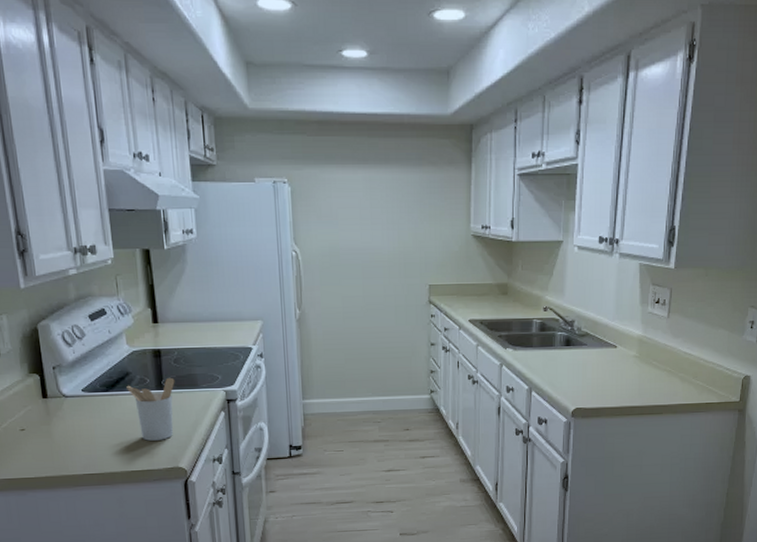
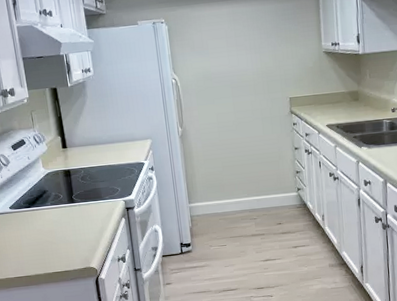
utensil holder: present [126,378,175,441] -> none [45,193,84,247]

